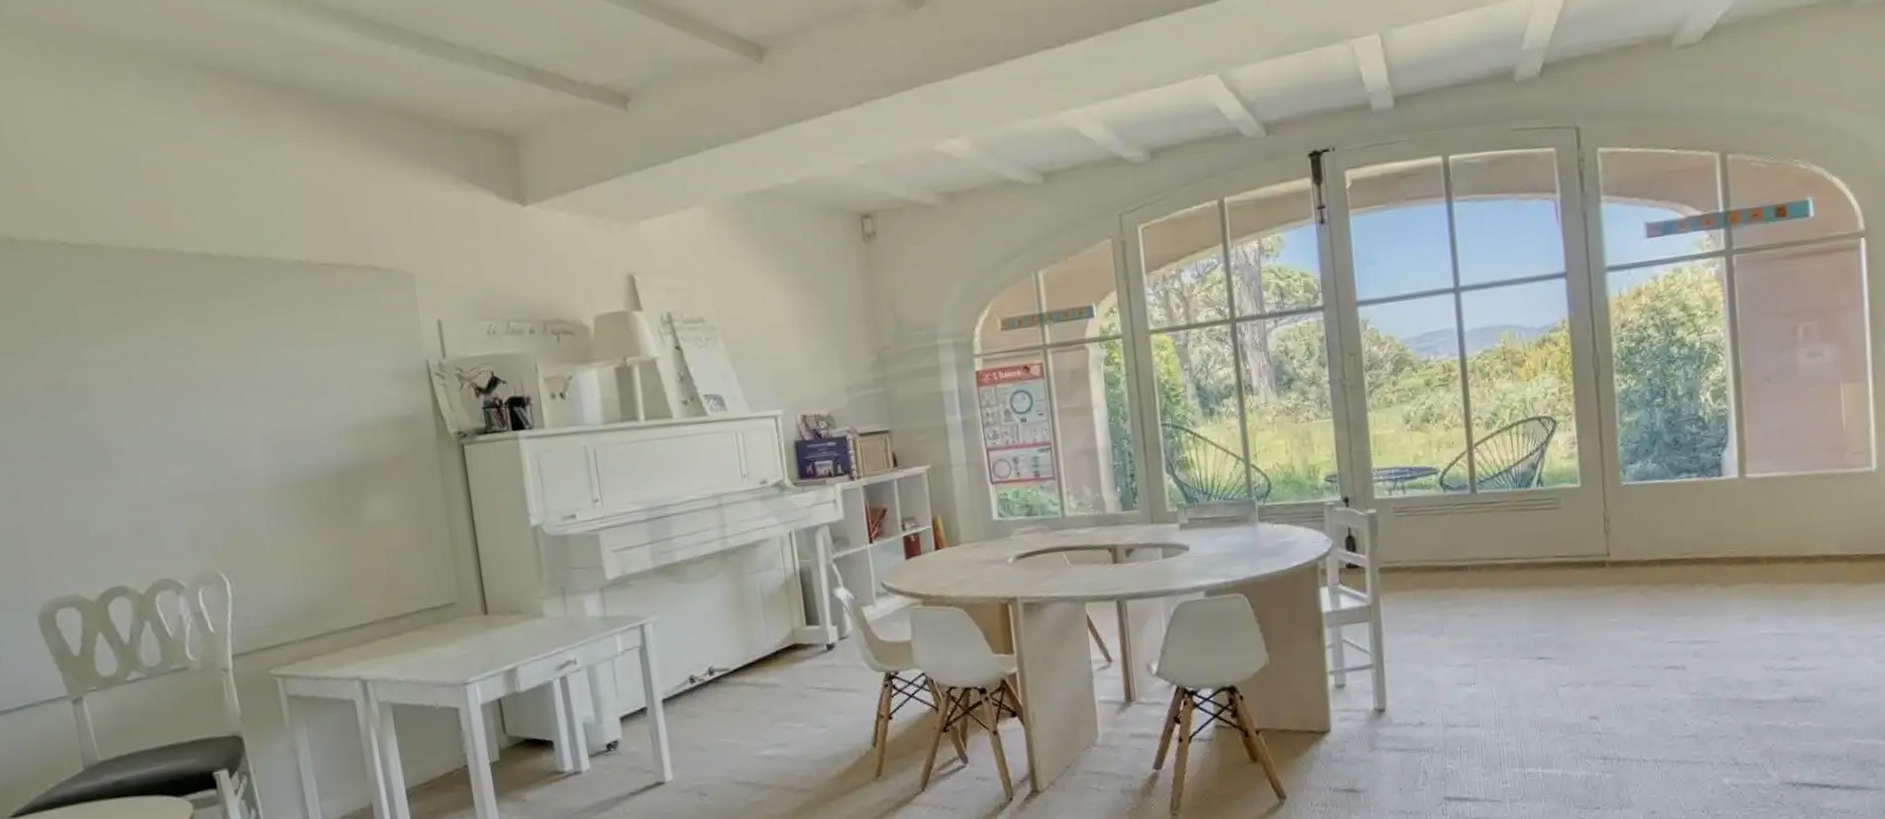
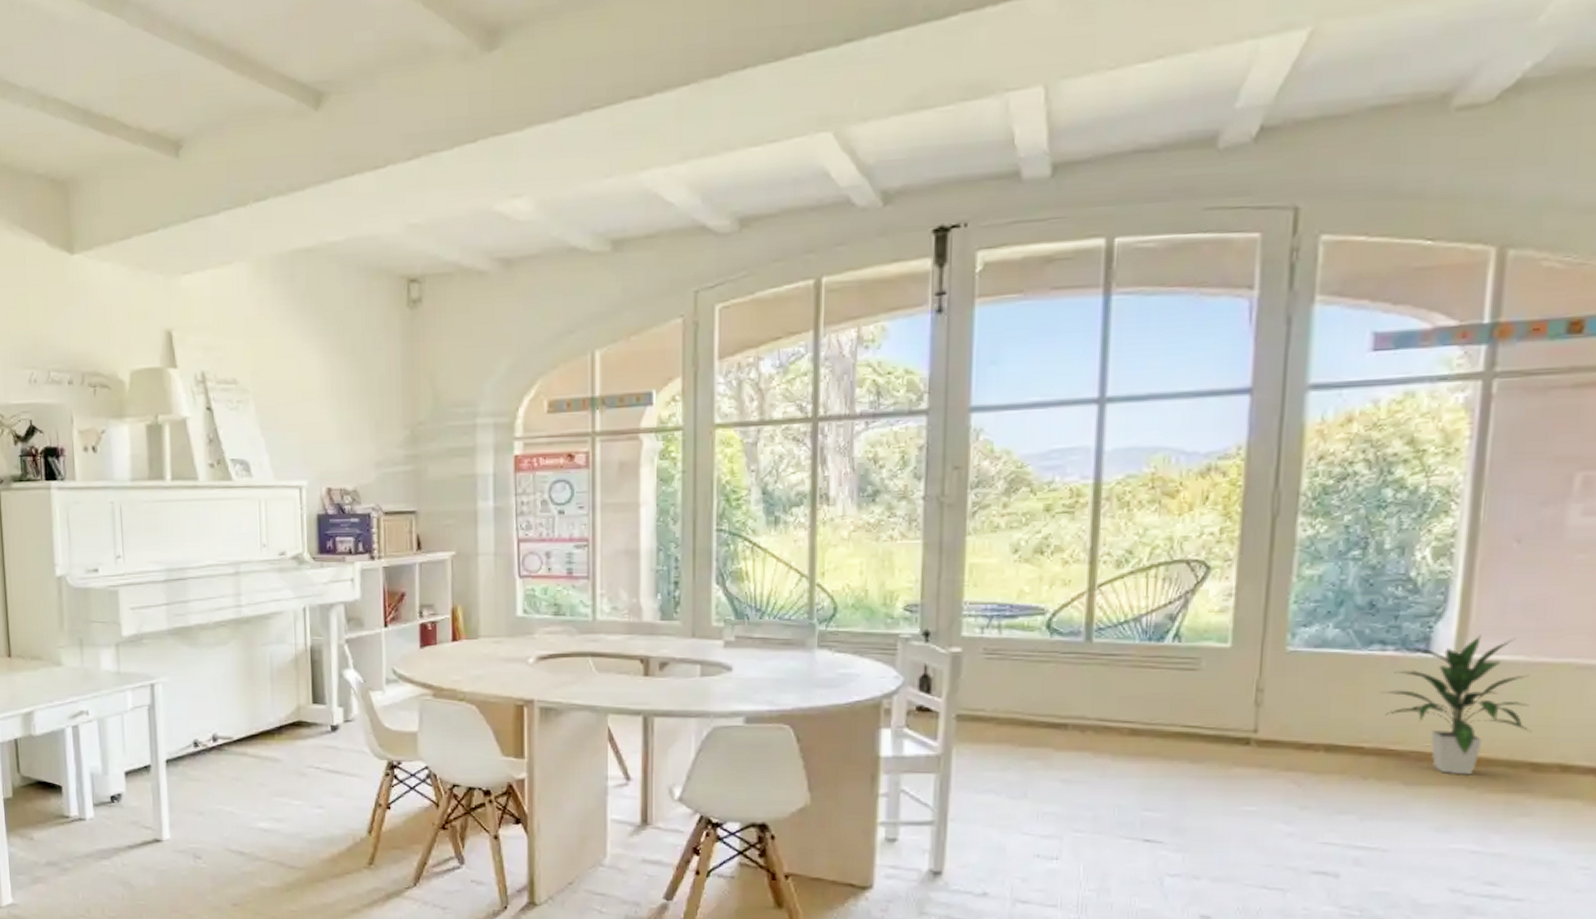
indoor plant: none [1692,458,1801,573] -> present [1380,635,1532,775]

